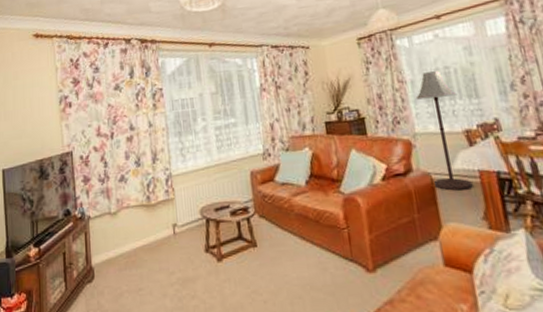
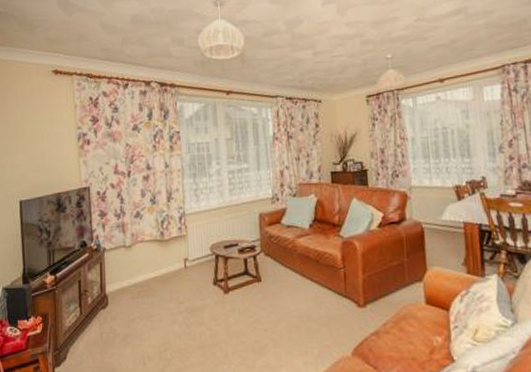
floor lamp: present [415,71,473,191] -> none [414,131,457,239]

